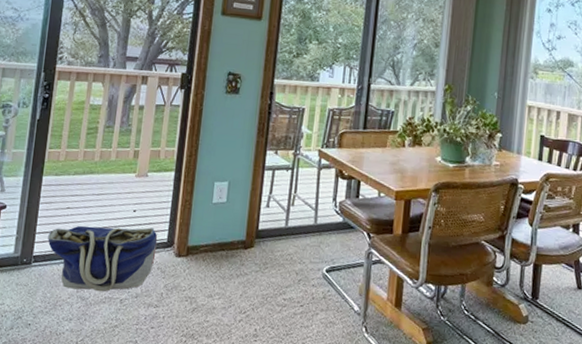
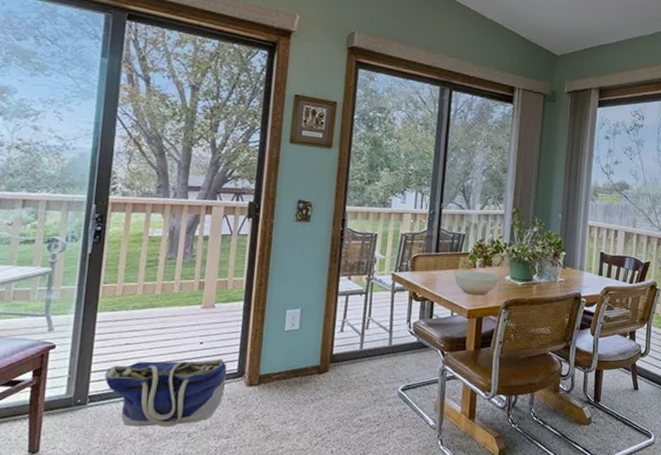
bowl: none [382,150,430,177] -> present [454,271,500,295]

